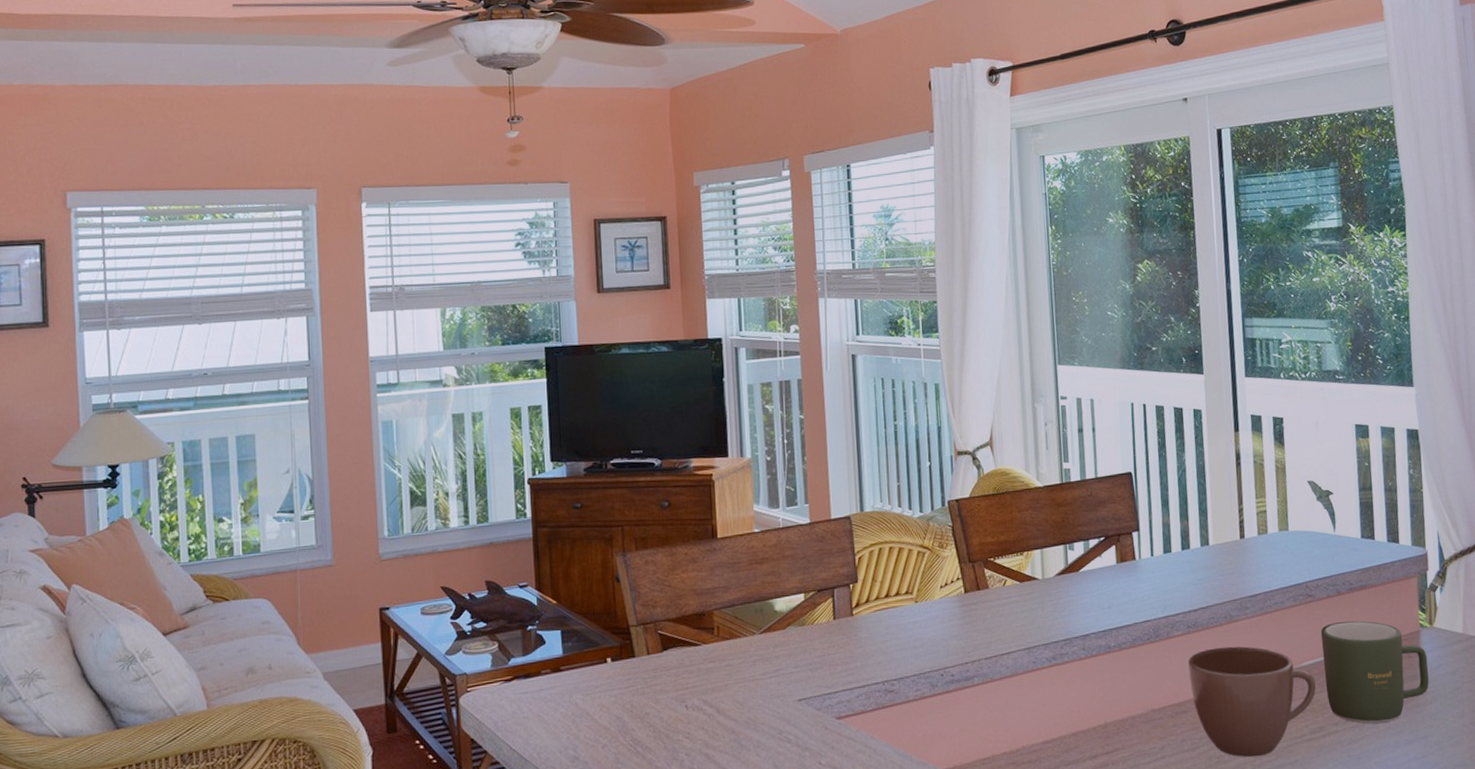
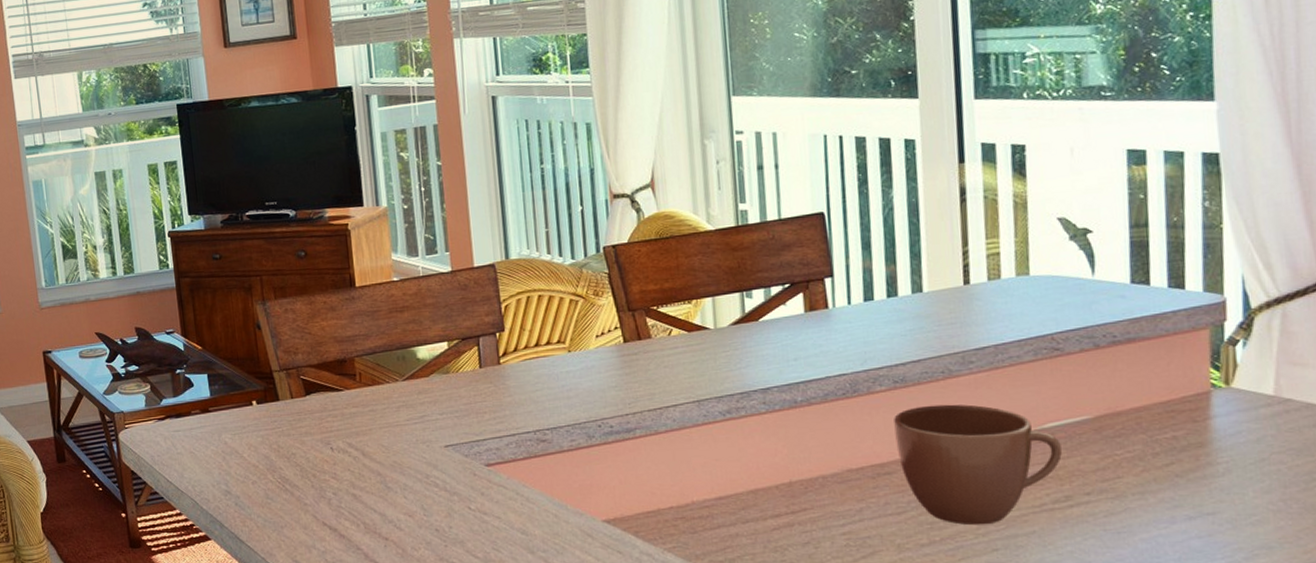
mug: present [1320,620,1430,724] -> none [1070,378,1222,496]

